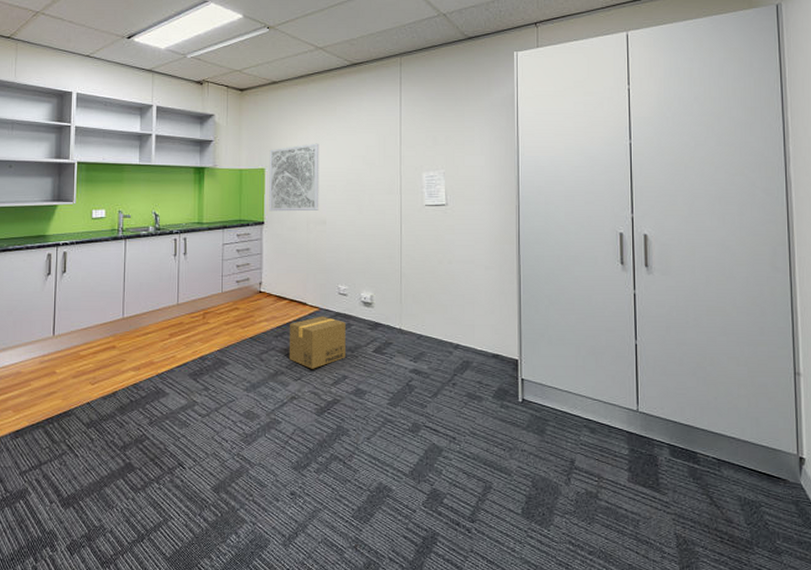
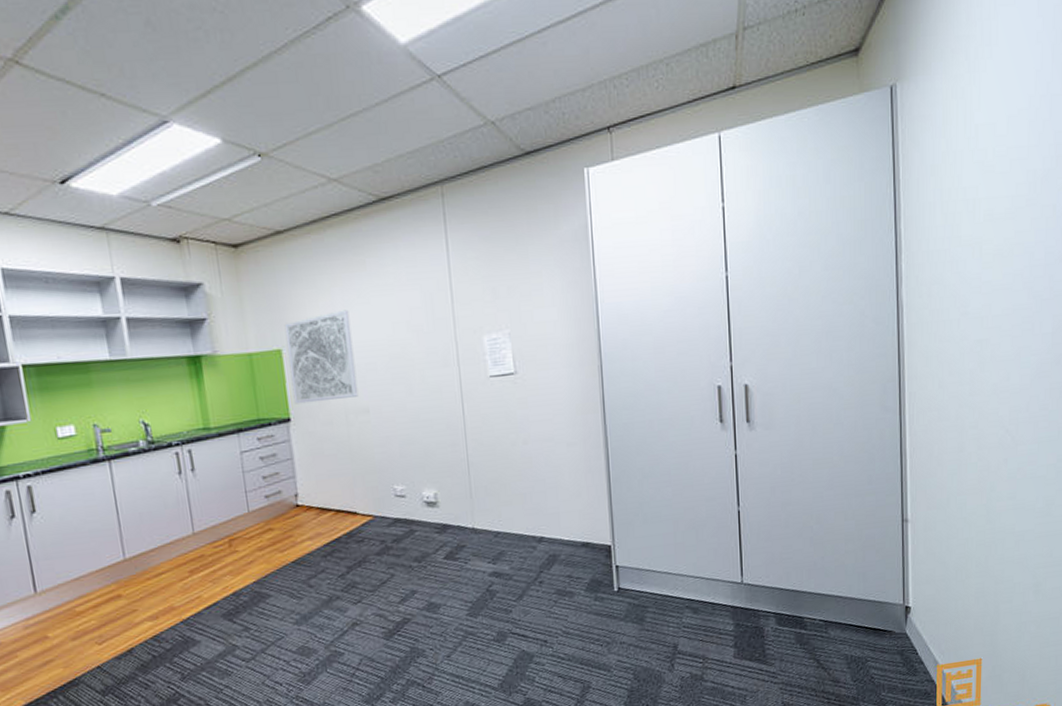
cardboard box: present [289,316,346,369] -> none [338,524,412,589]

